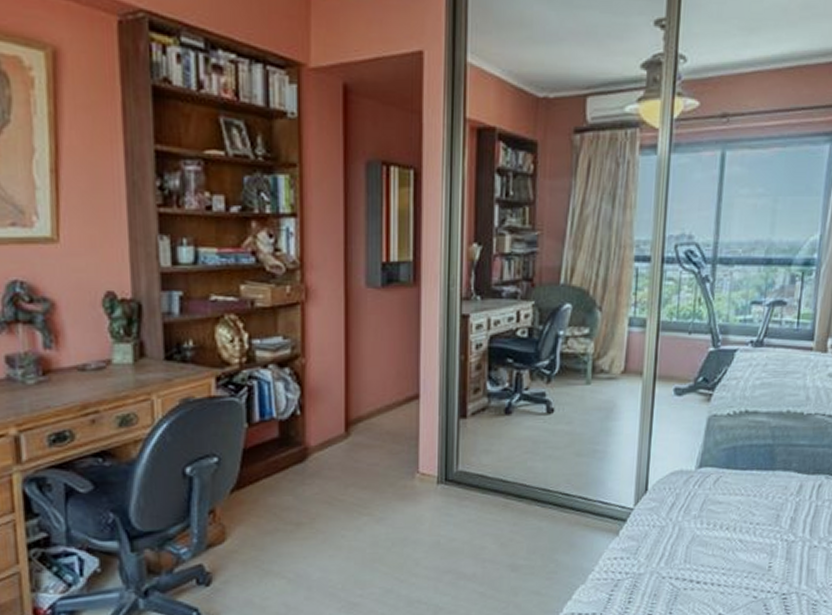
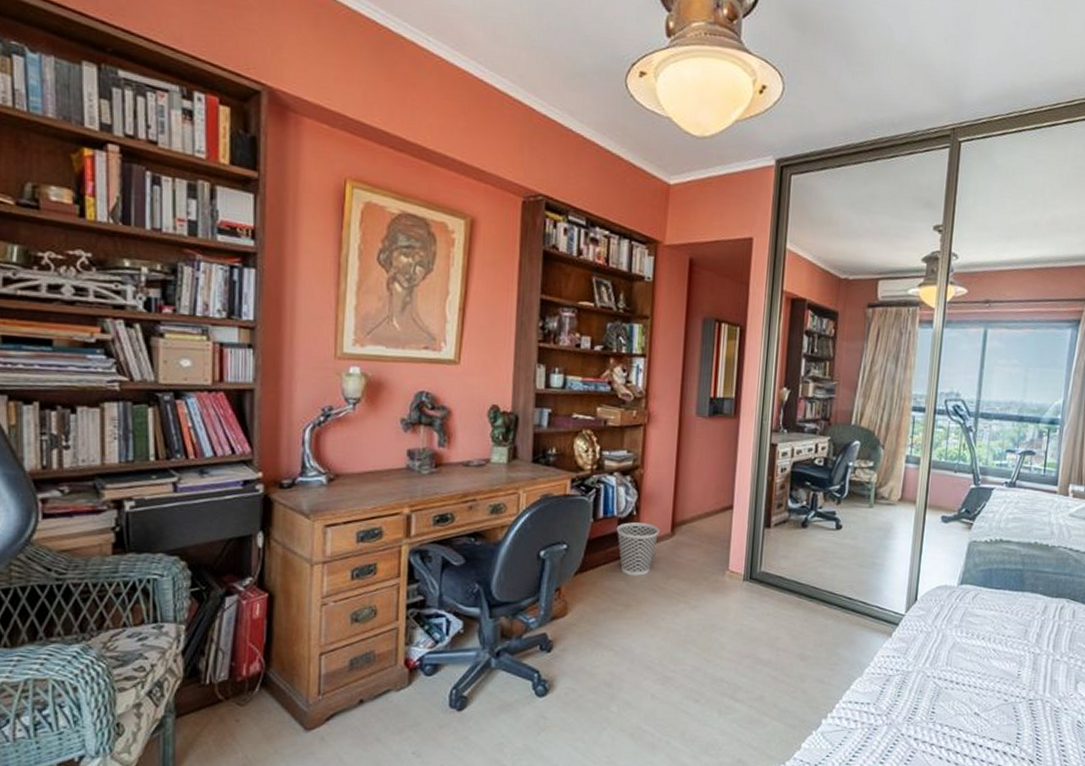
wastebasket: none [277,423,331,488] -> present [616,522,660,576]

